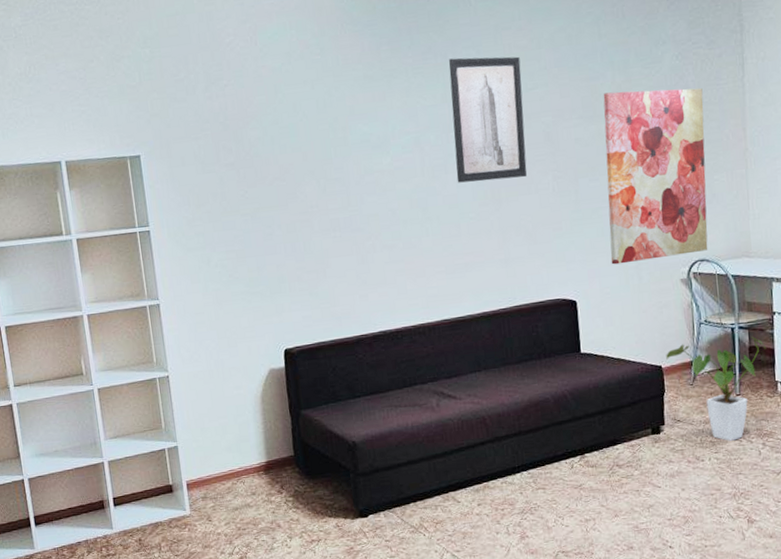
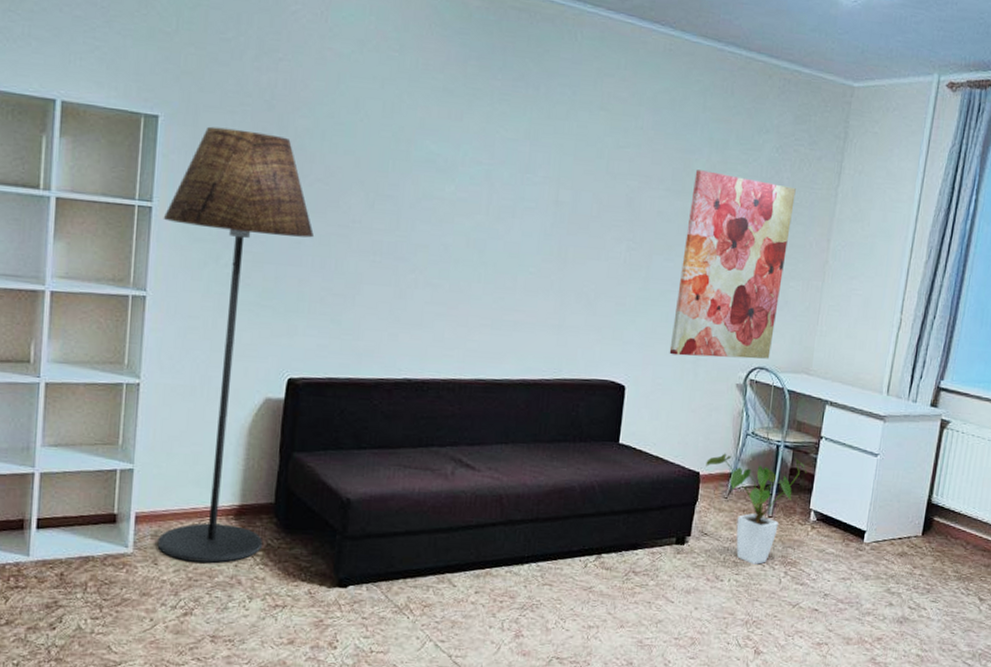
floor lamp: none [160,149,291,515] -> present [157,126,314,563]
wall art: present [449,56,527,183] -> none [523,92,617,240]

